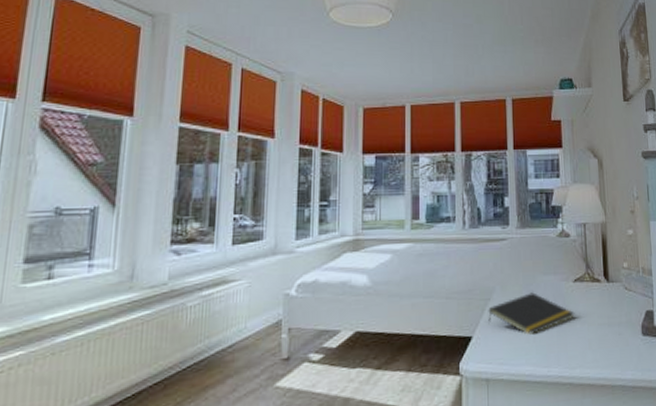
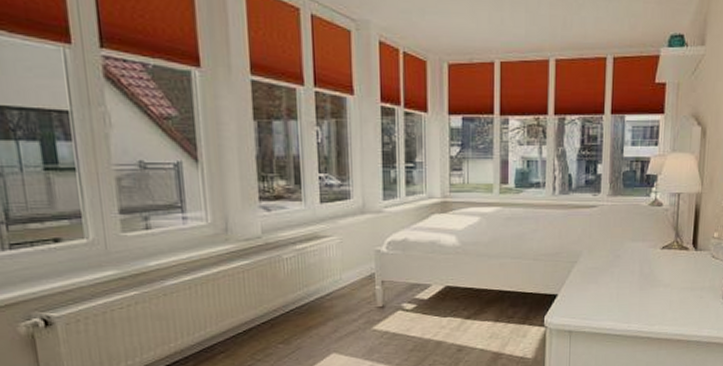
notepad: present [488,292,575,335] -> none [574,257,660,295]

